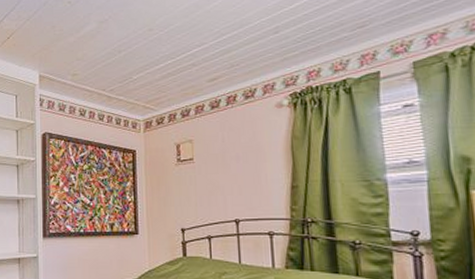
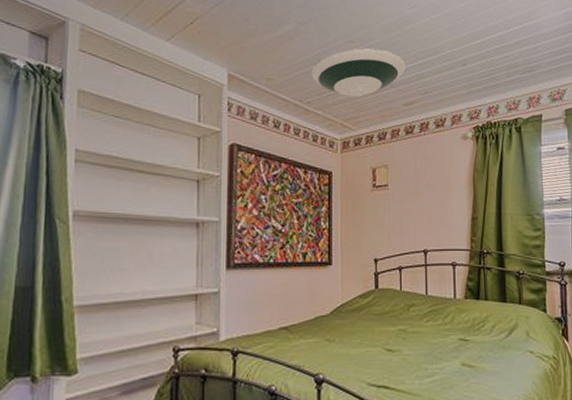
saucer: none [112,32,209,80] -> present [311,48,406,97]

